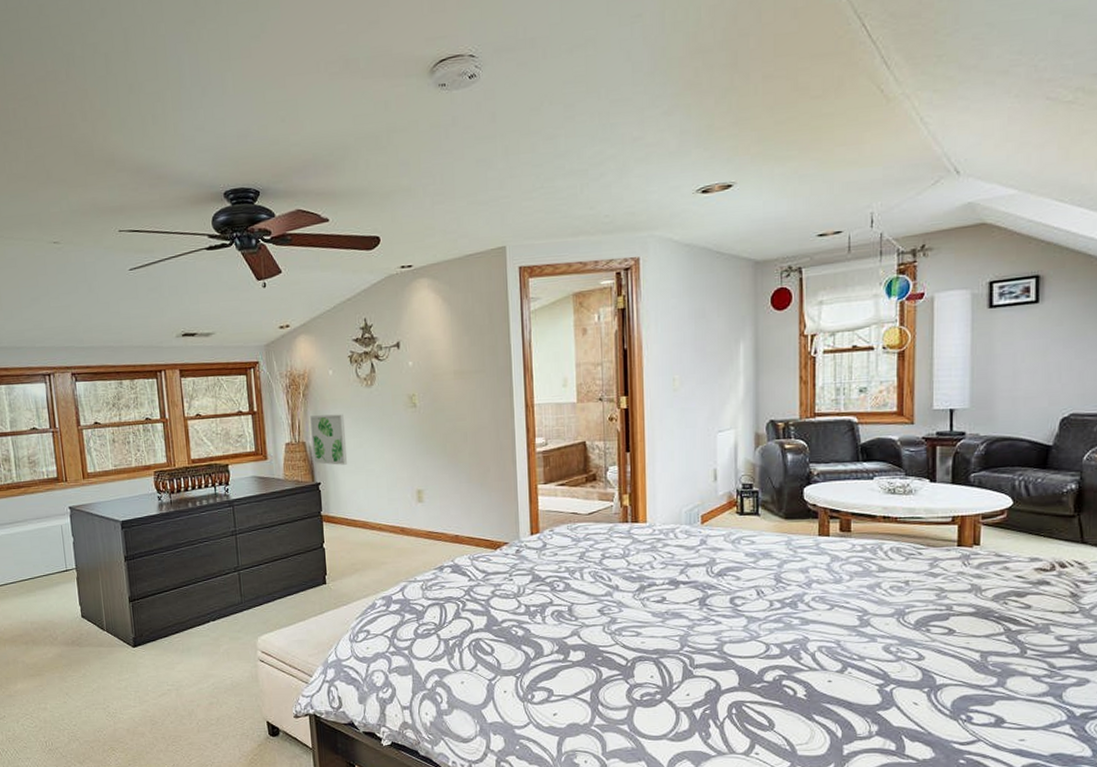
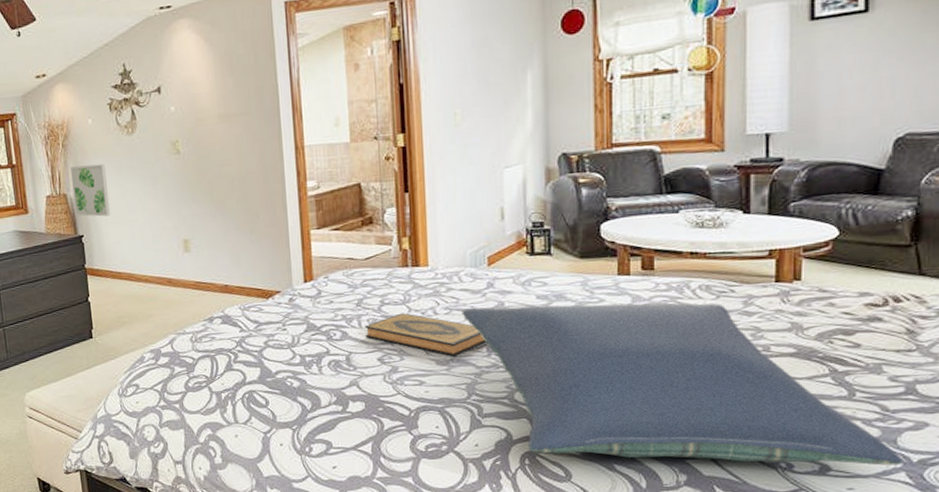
hardback book: none [586,566,699,609] -> present [365,313,487,357]
pillow: none [676,562,1068,719] -> present [462,302,903,466]

